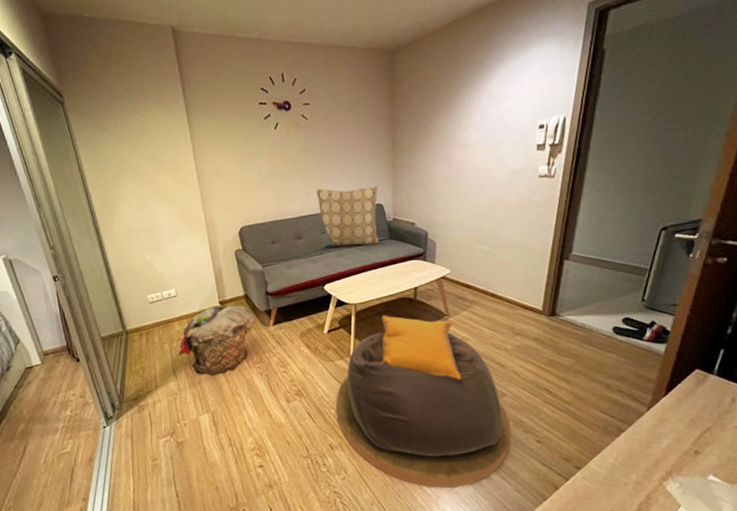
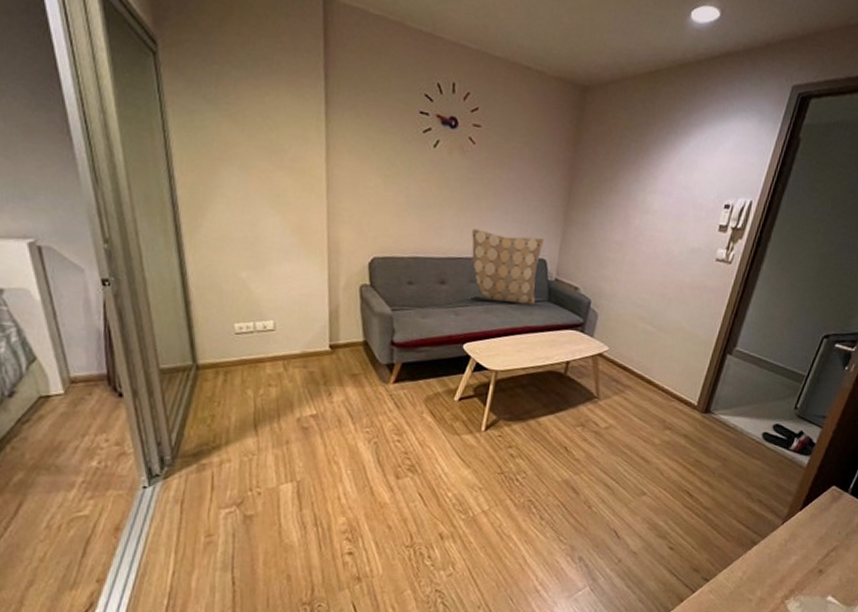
laundry basket: present [178,304,257,376] -> none [264,349,374,436]
beanbag: present [336,315,511,488] -> none [453,388,645,593]

